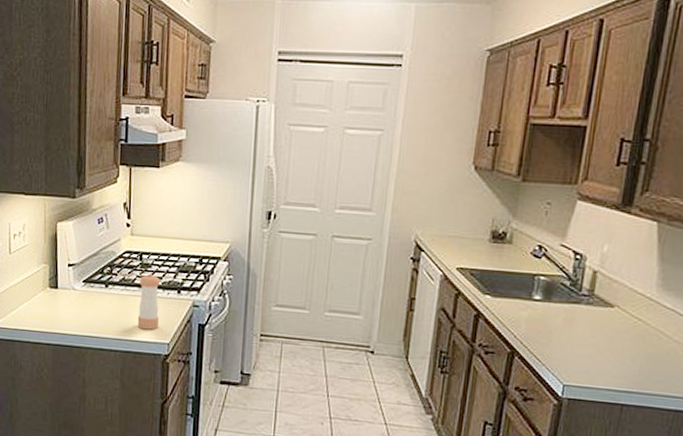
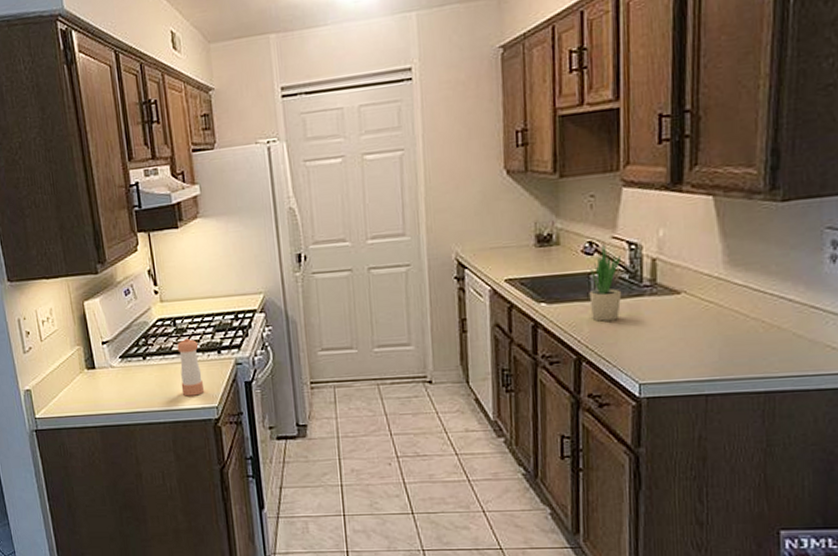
potted plant: none [530,249,567,322] -> present [589,243,622,322]

